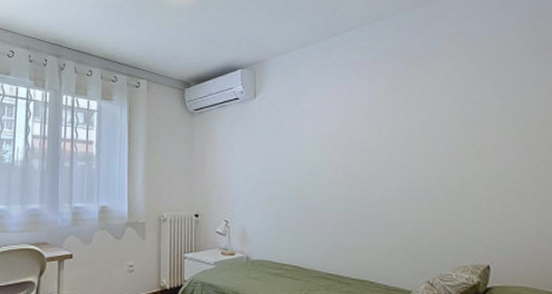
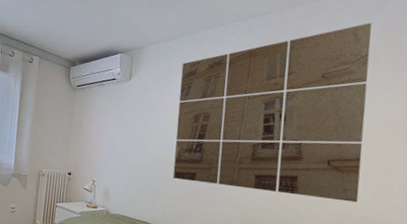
wall art: none [311,17,531,216] -> present [172,23,372,203]

